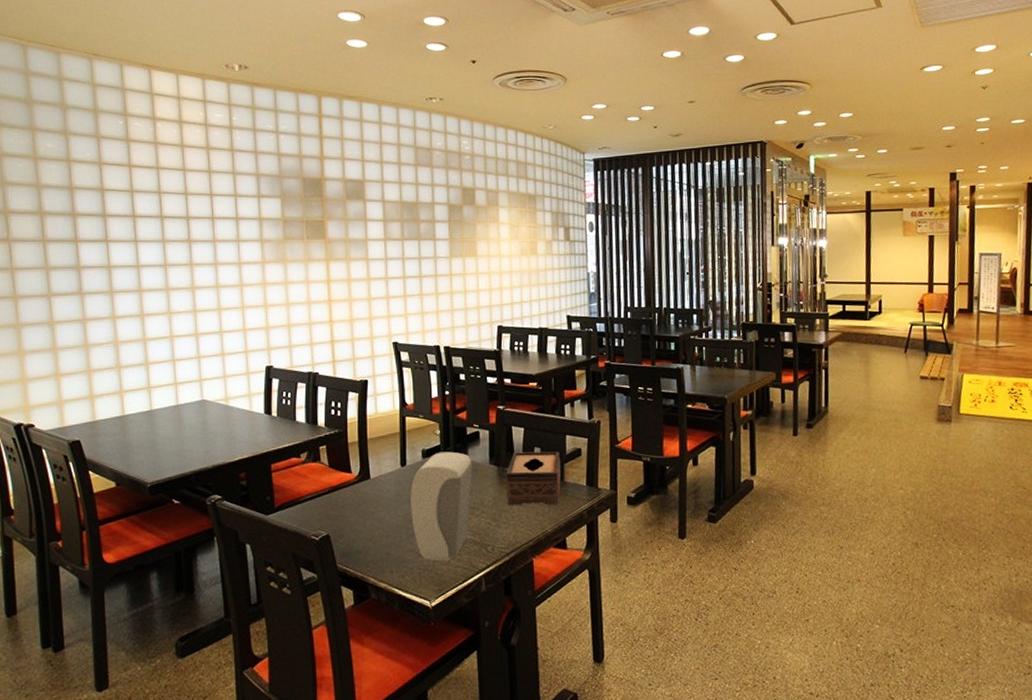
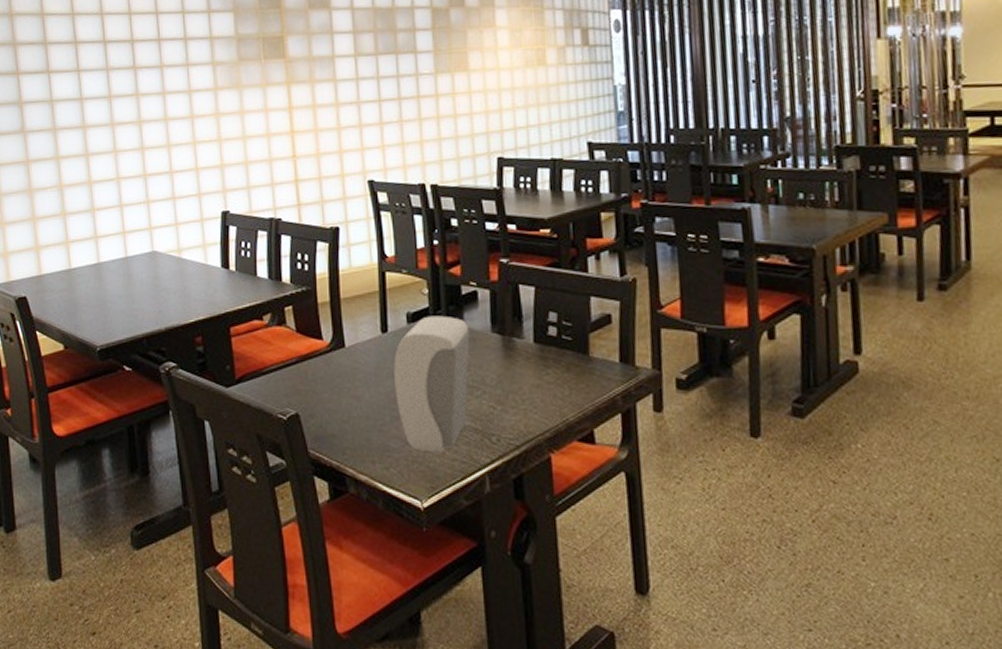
tissue box: present [505,451,562,505] -> none [512,317,586,386]

